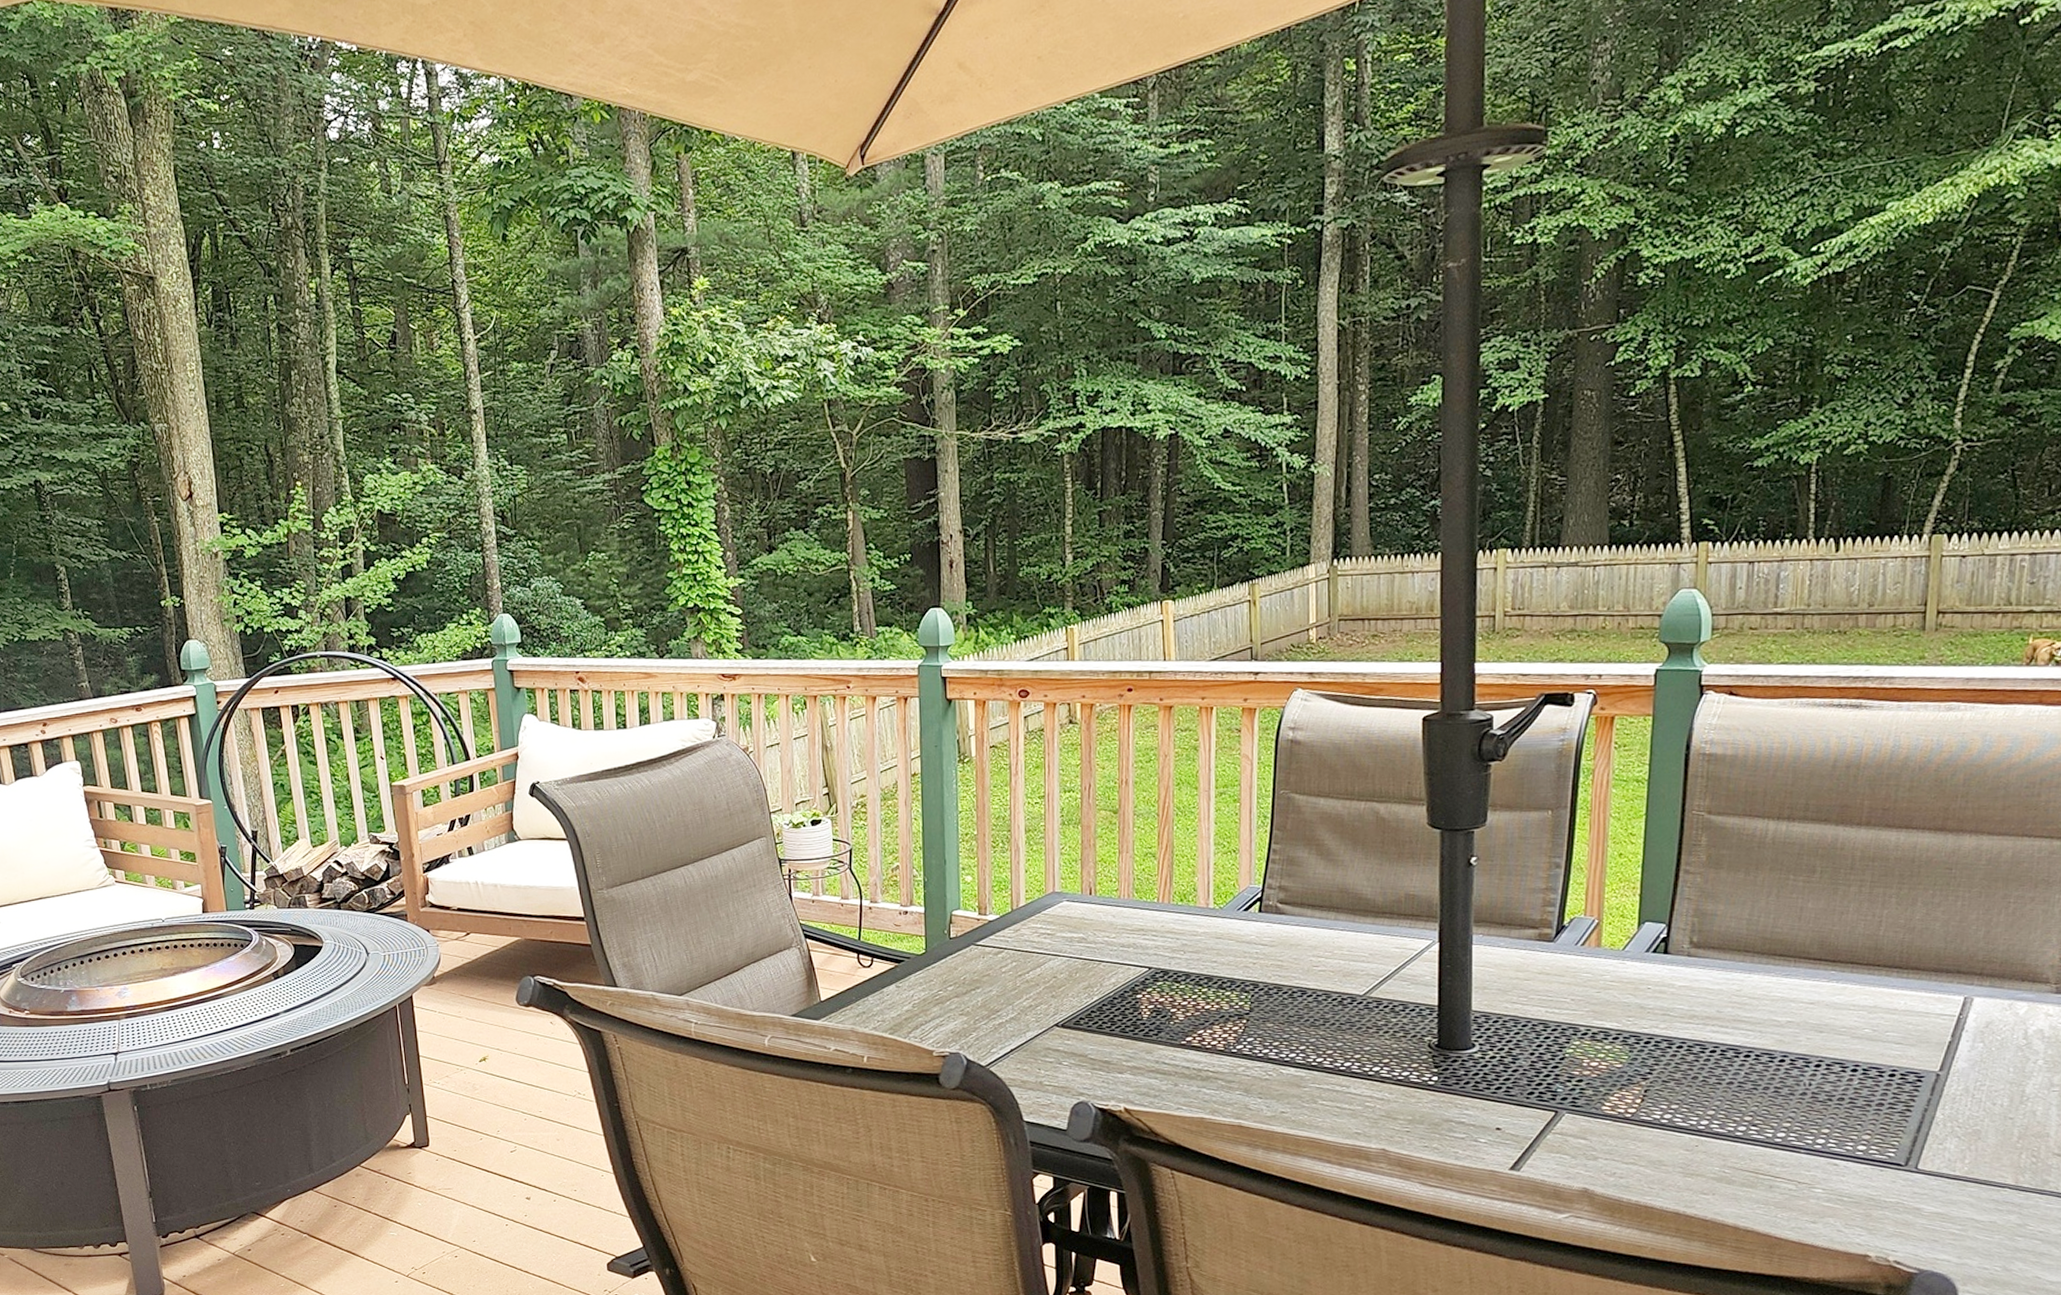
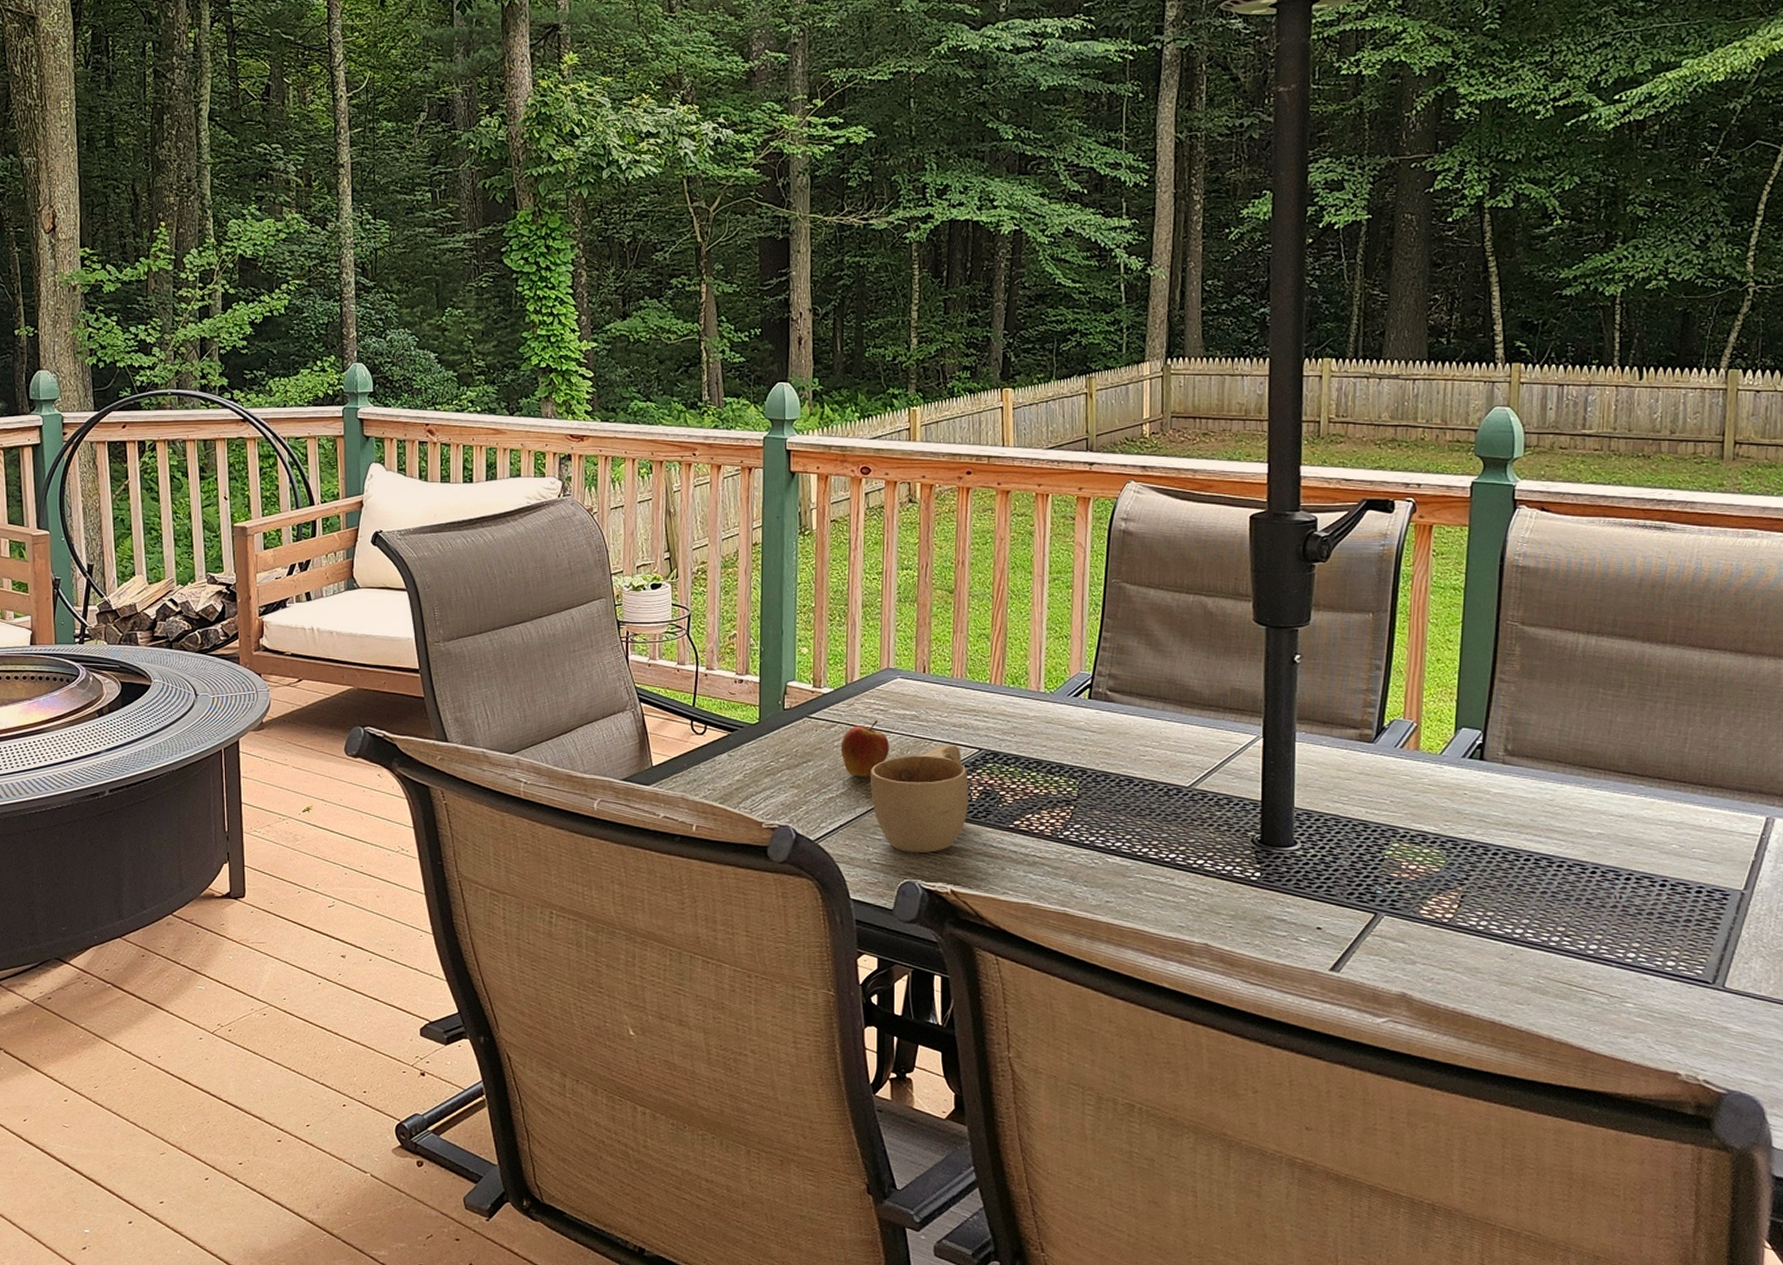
fruit: none [1008,944,1058,1001] -> present [840,719,889,777]
cup: none [1040,965,1139,1073] -> present [871,744,968,852]

